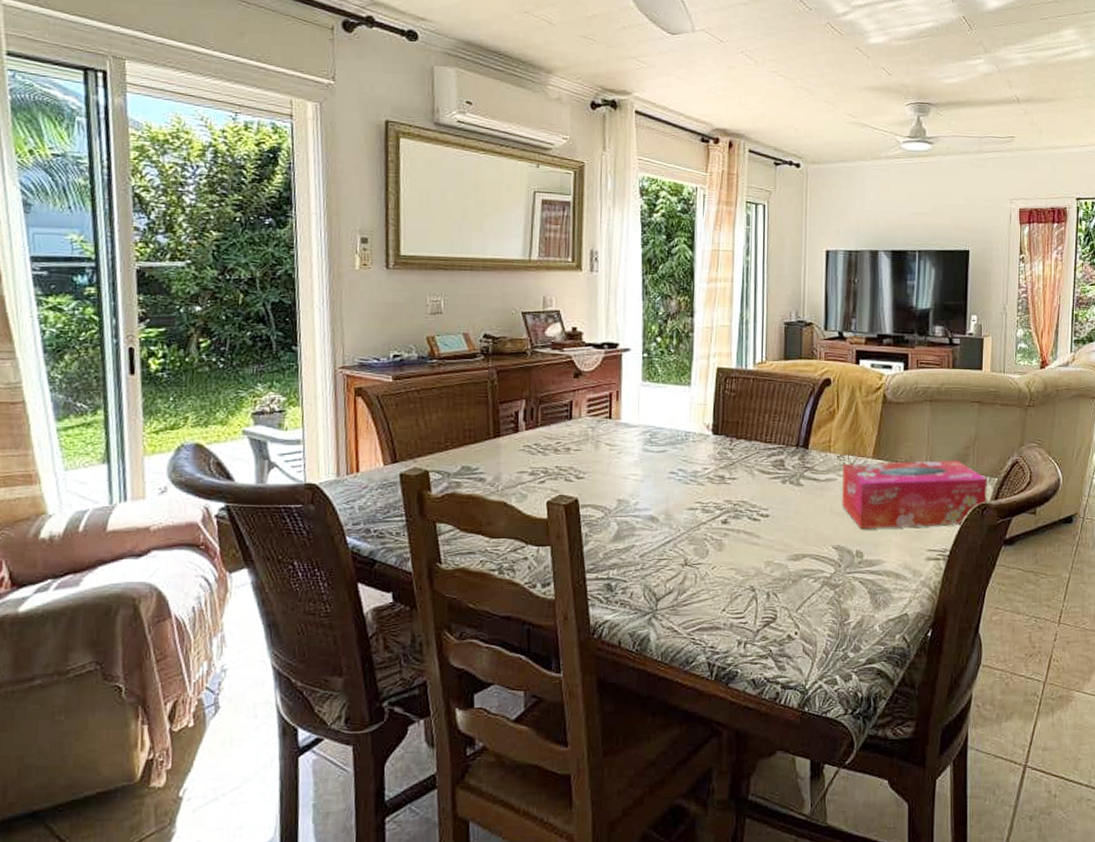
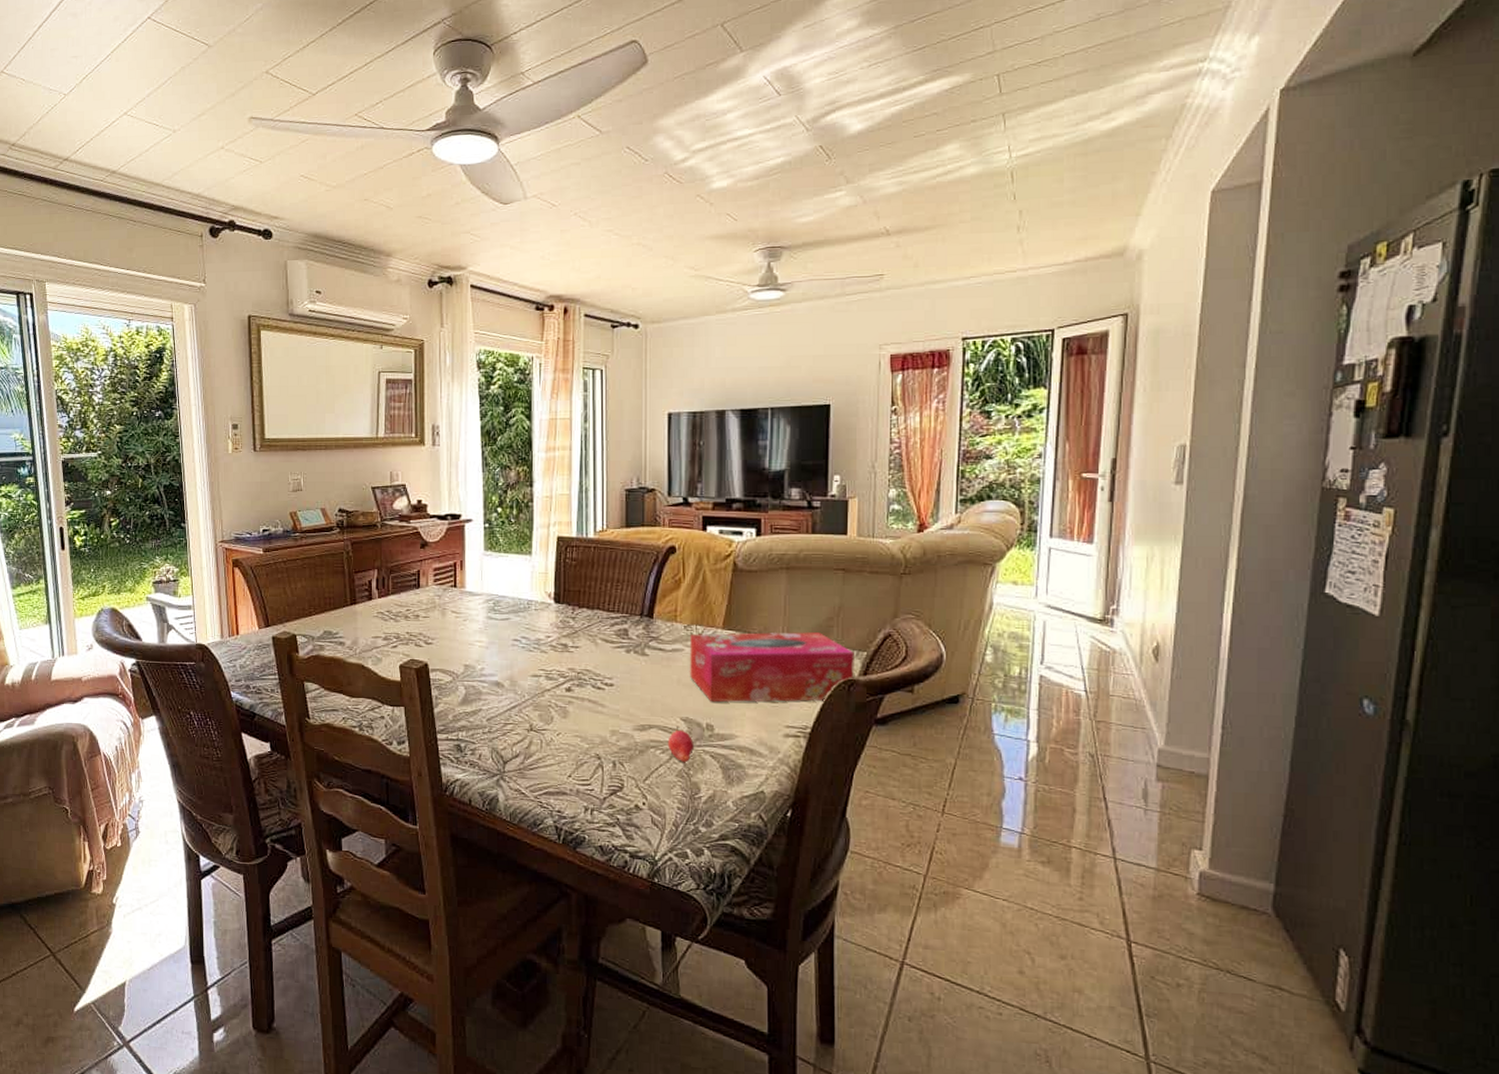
fruit: none [820,554,845,590] -> present [667,726,695,763]

